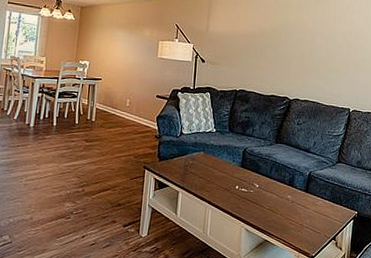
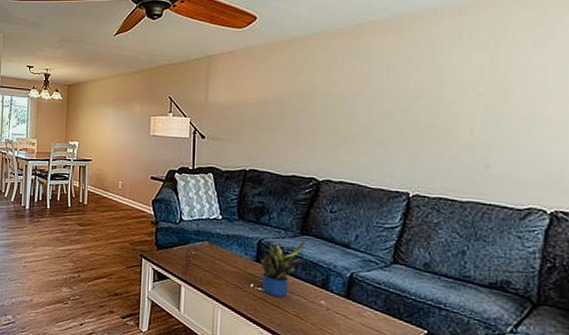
potted plant: none [245,147,278,195] -> present [261,240,304,297]

